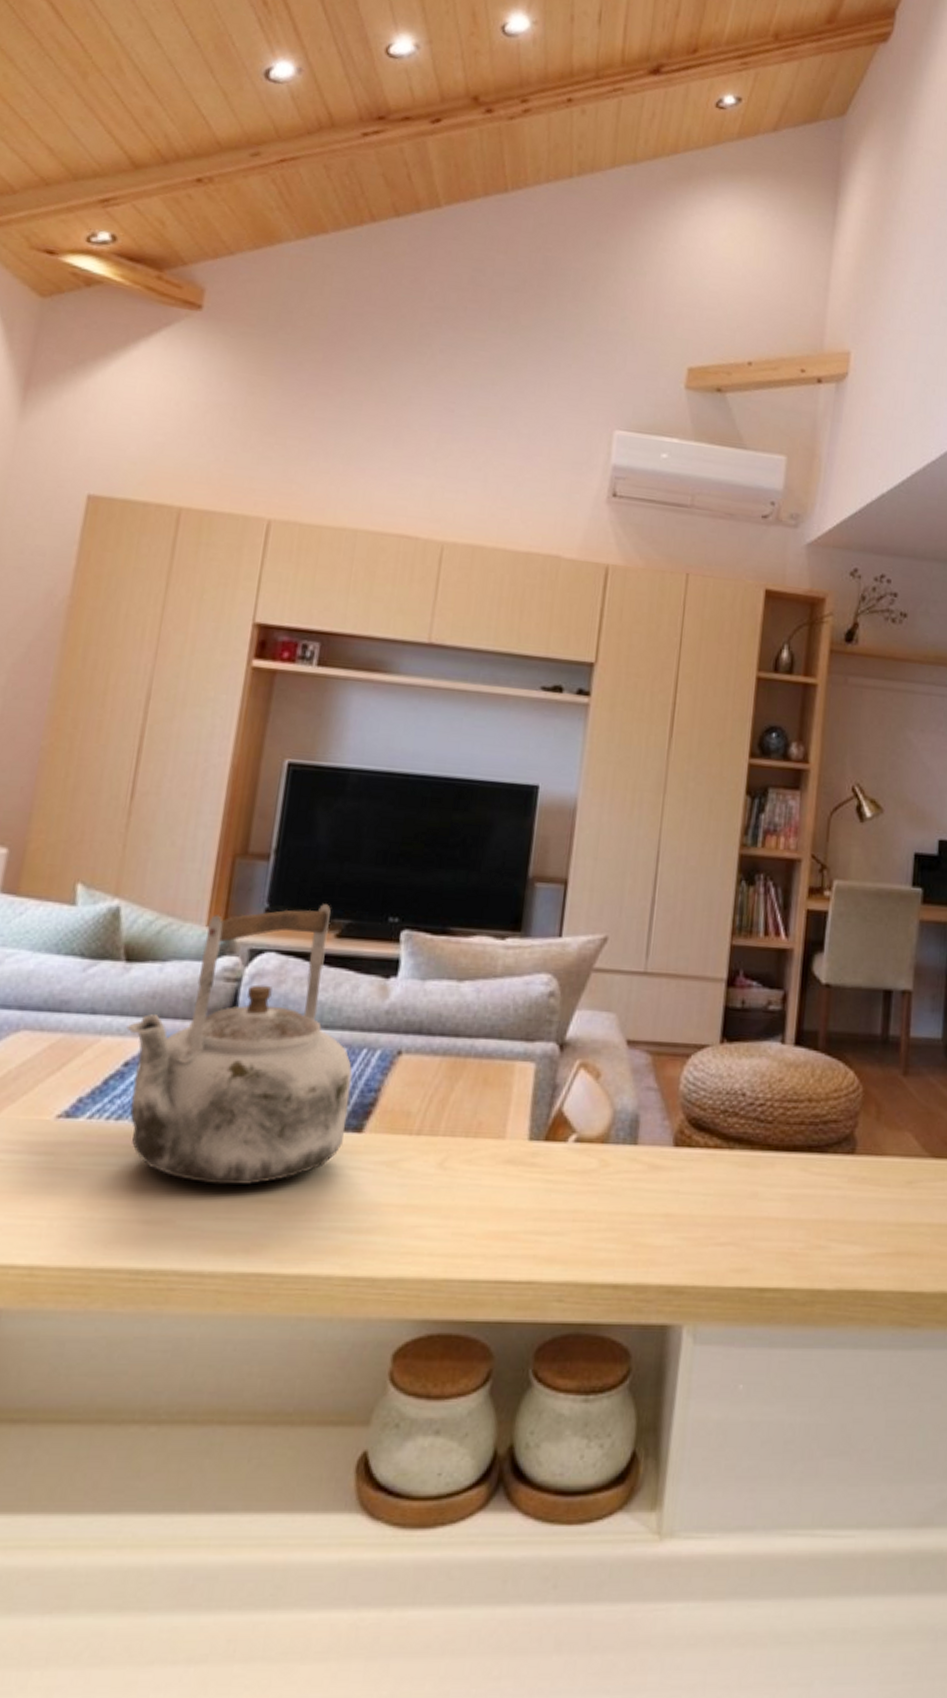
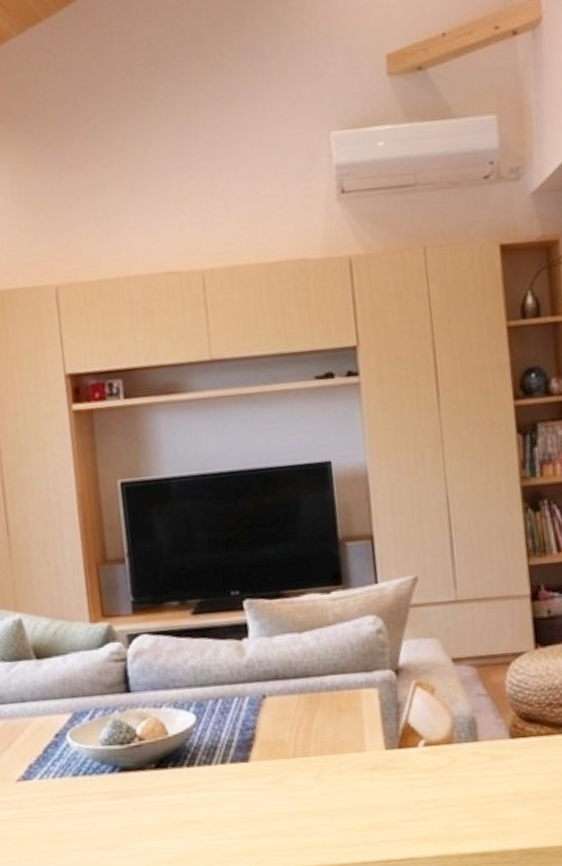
kettle: present [126,904,353,1186] -> none [50,590,235,815]

